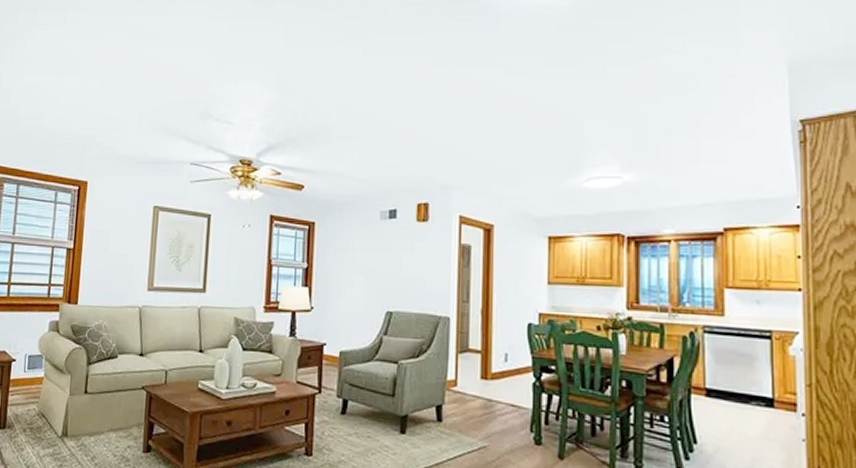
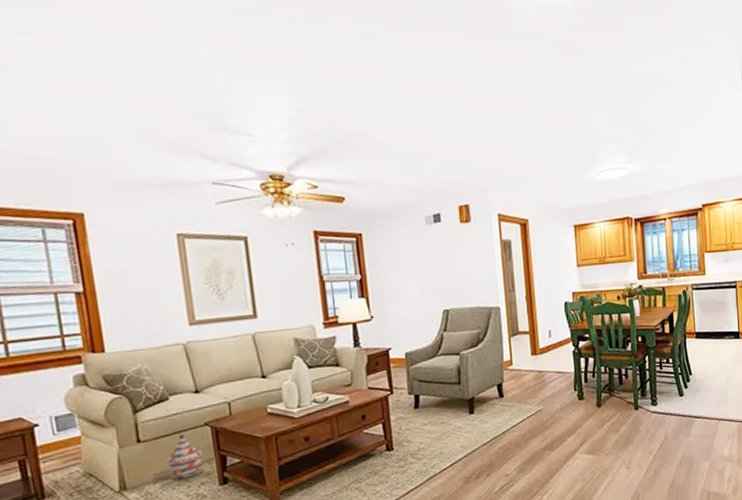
woven basket: none [103,392,135,438] -> present [166,433,203,479]

